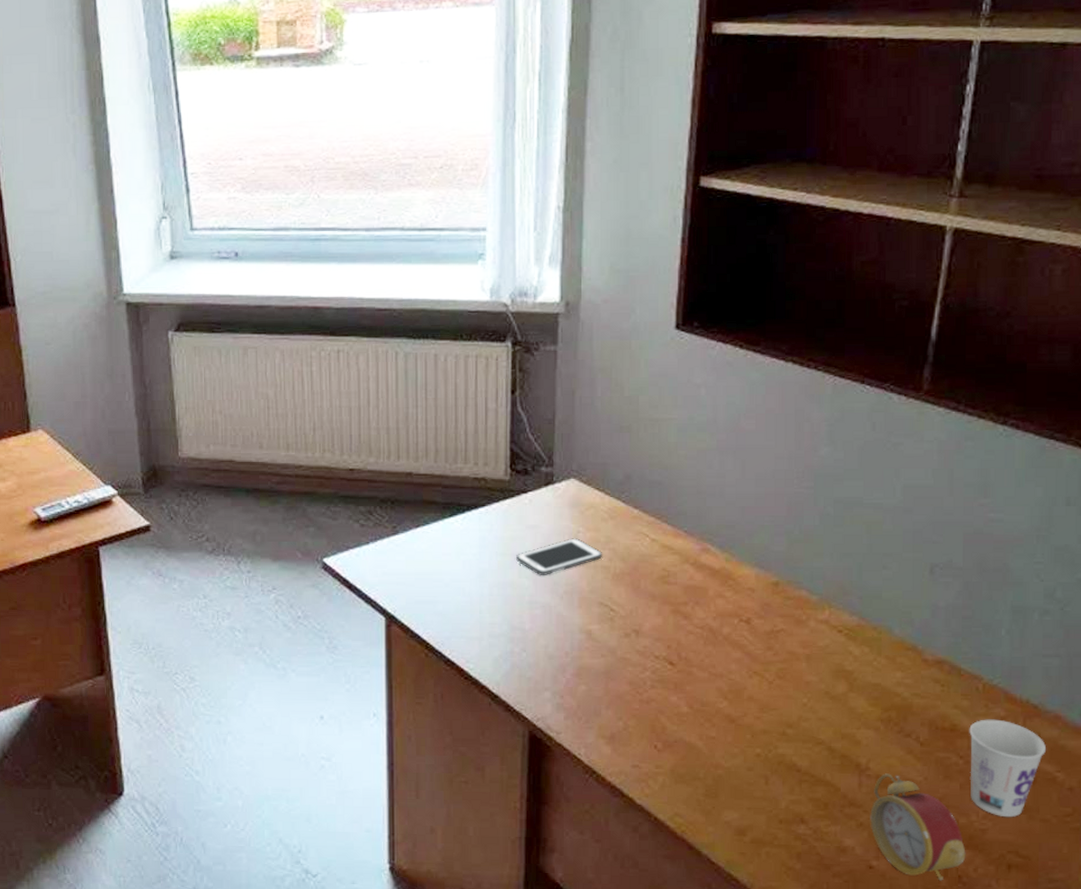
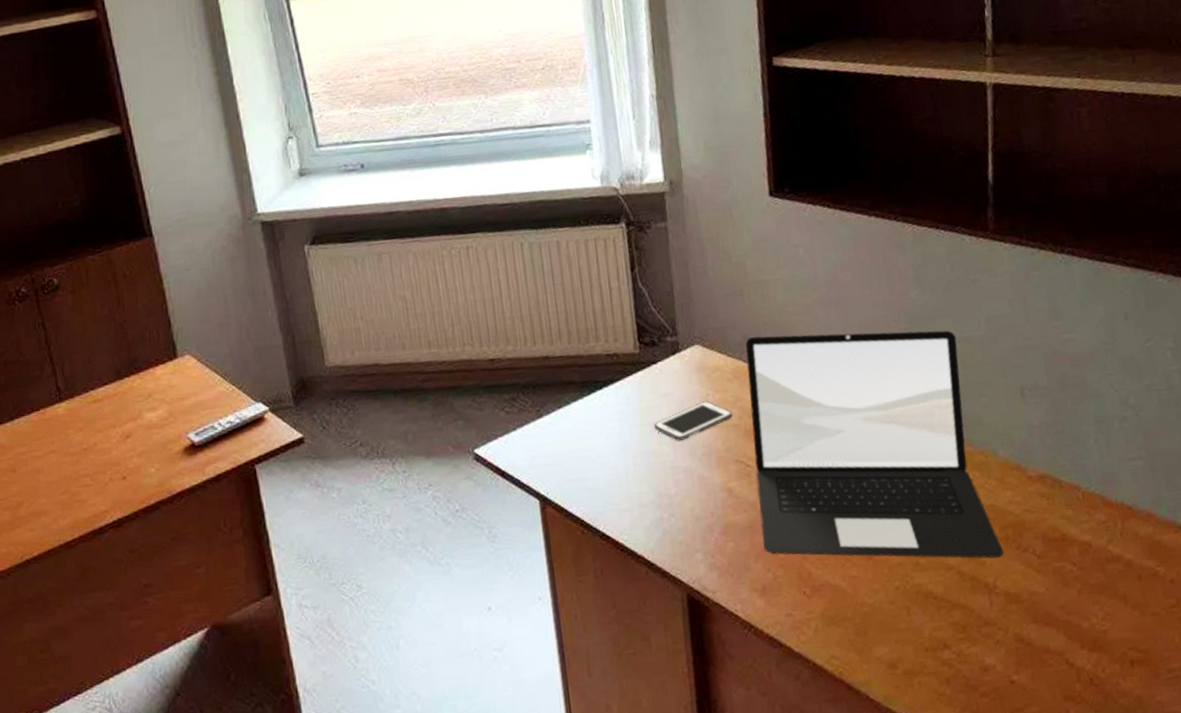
laptop: none [618,476,883,740] -> present [745,330,1004,559]
alarm clock: present [870,773,966,881] -> none [1004,589,1094,686]
cup: present [969,719,1046,818] -> none [1077,524,1145,616]

